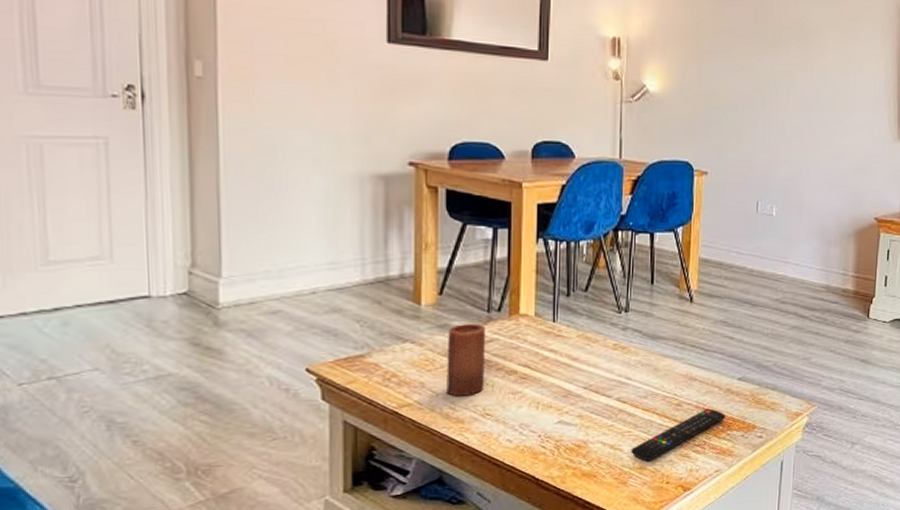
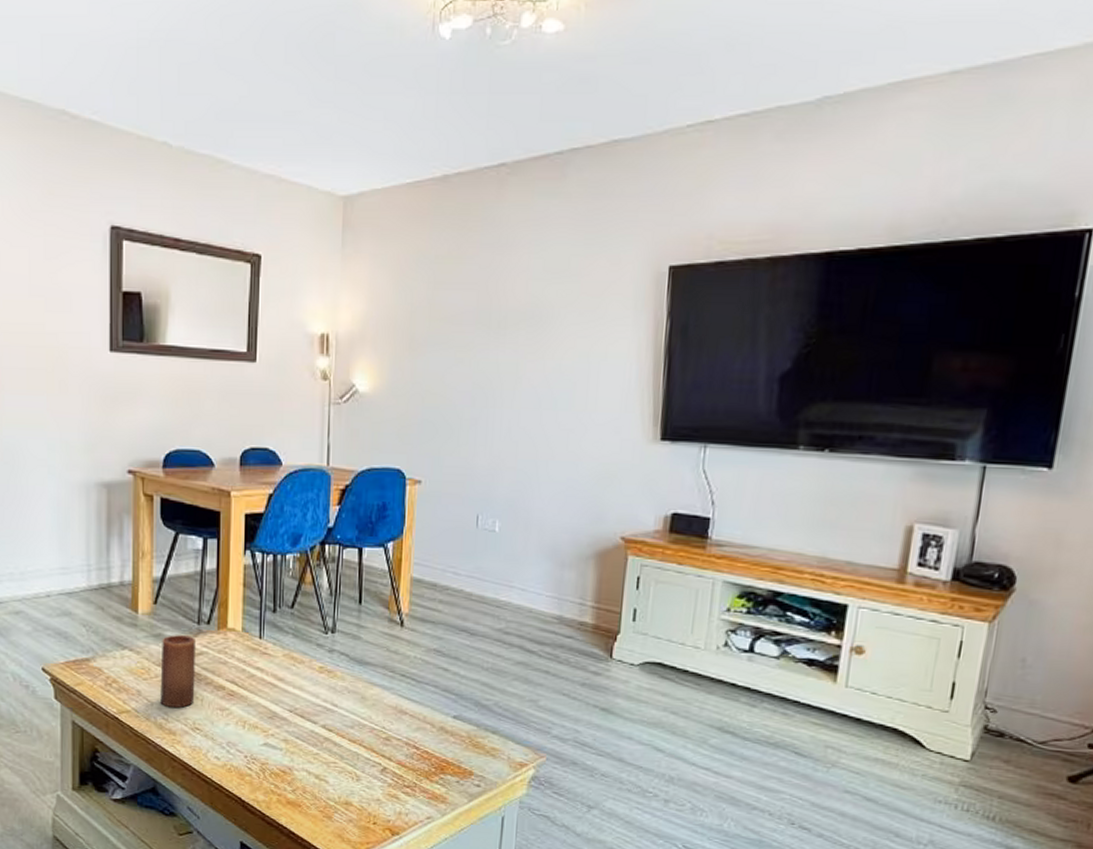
remote control: present [631,408,725,462] -> none [336,747,438,797]

